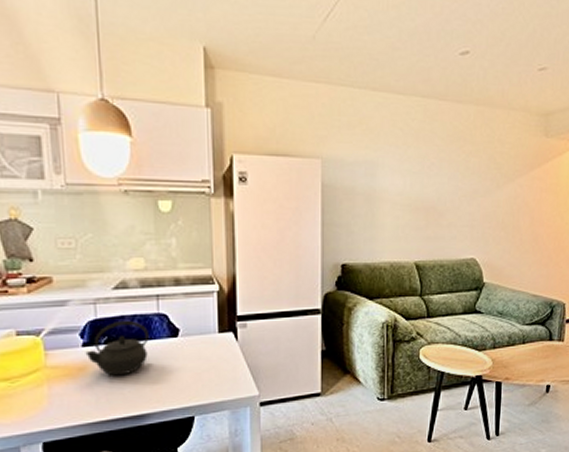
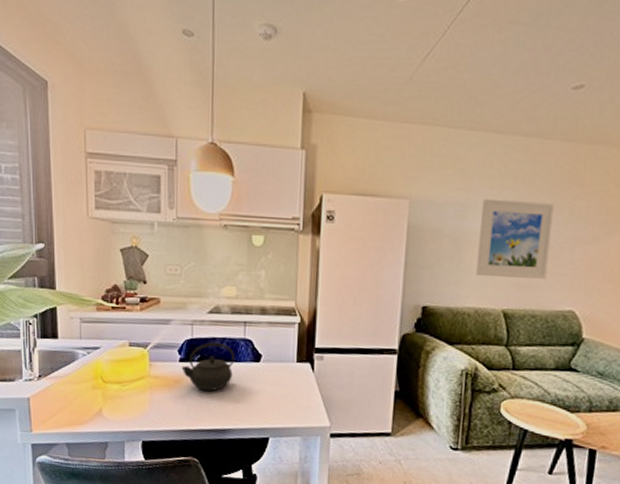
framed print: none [389,156,453,232] -> present [476,198,555,279]

